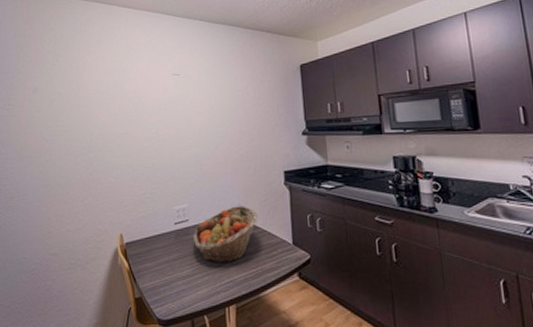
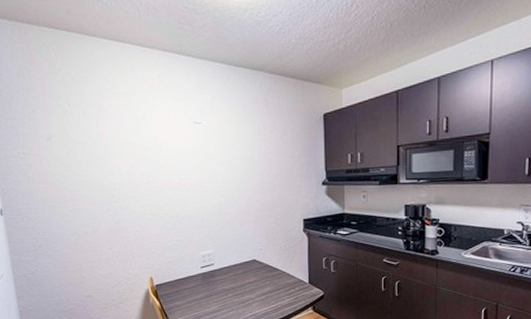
fruit basket: present [193,206,259,263] -> none [218,251,279,301]

